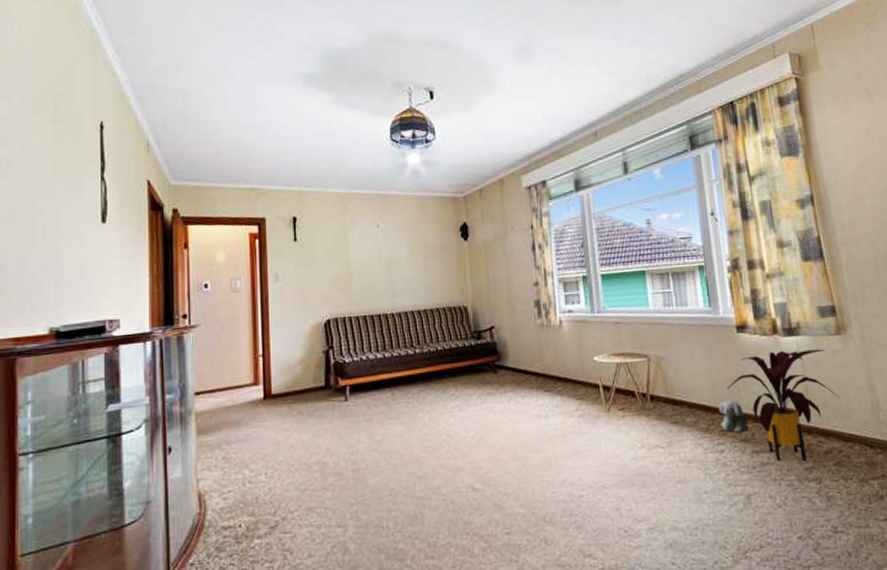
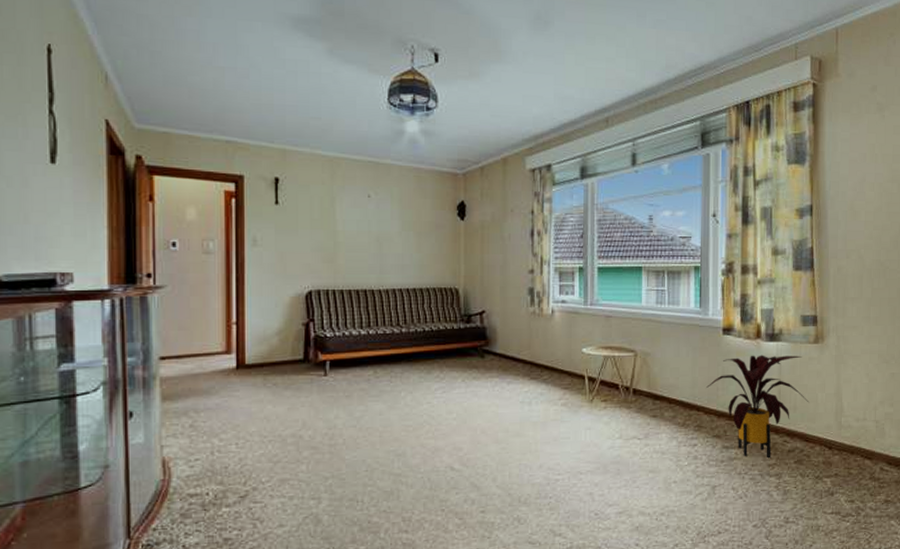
plush toy: present [718,399,749,432] -> none [696,398,723,428]

